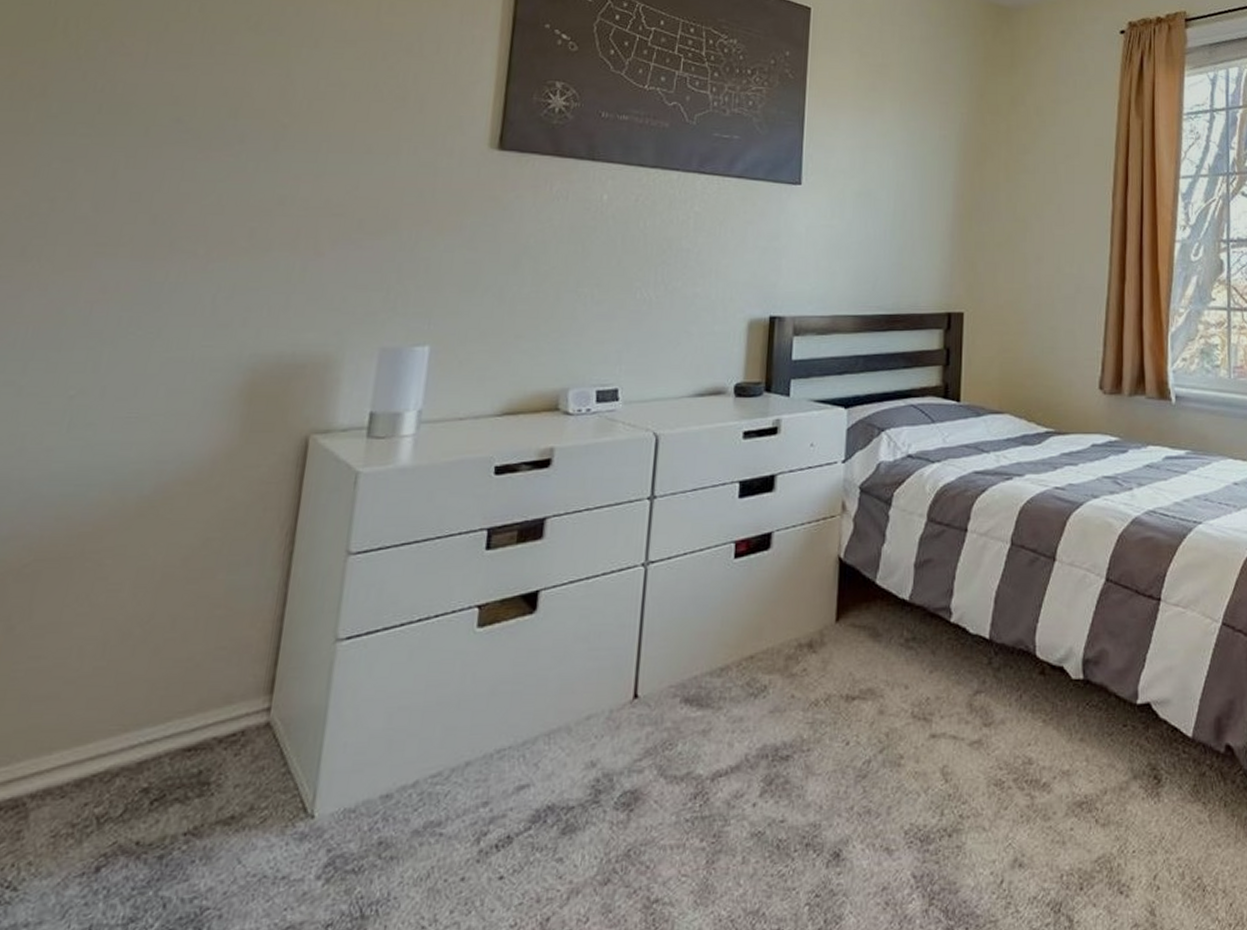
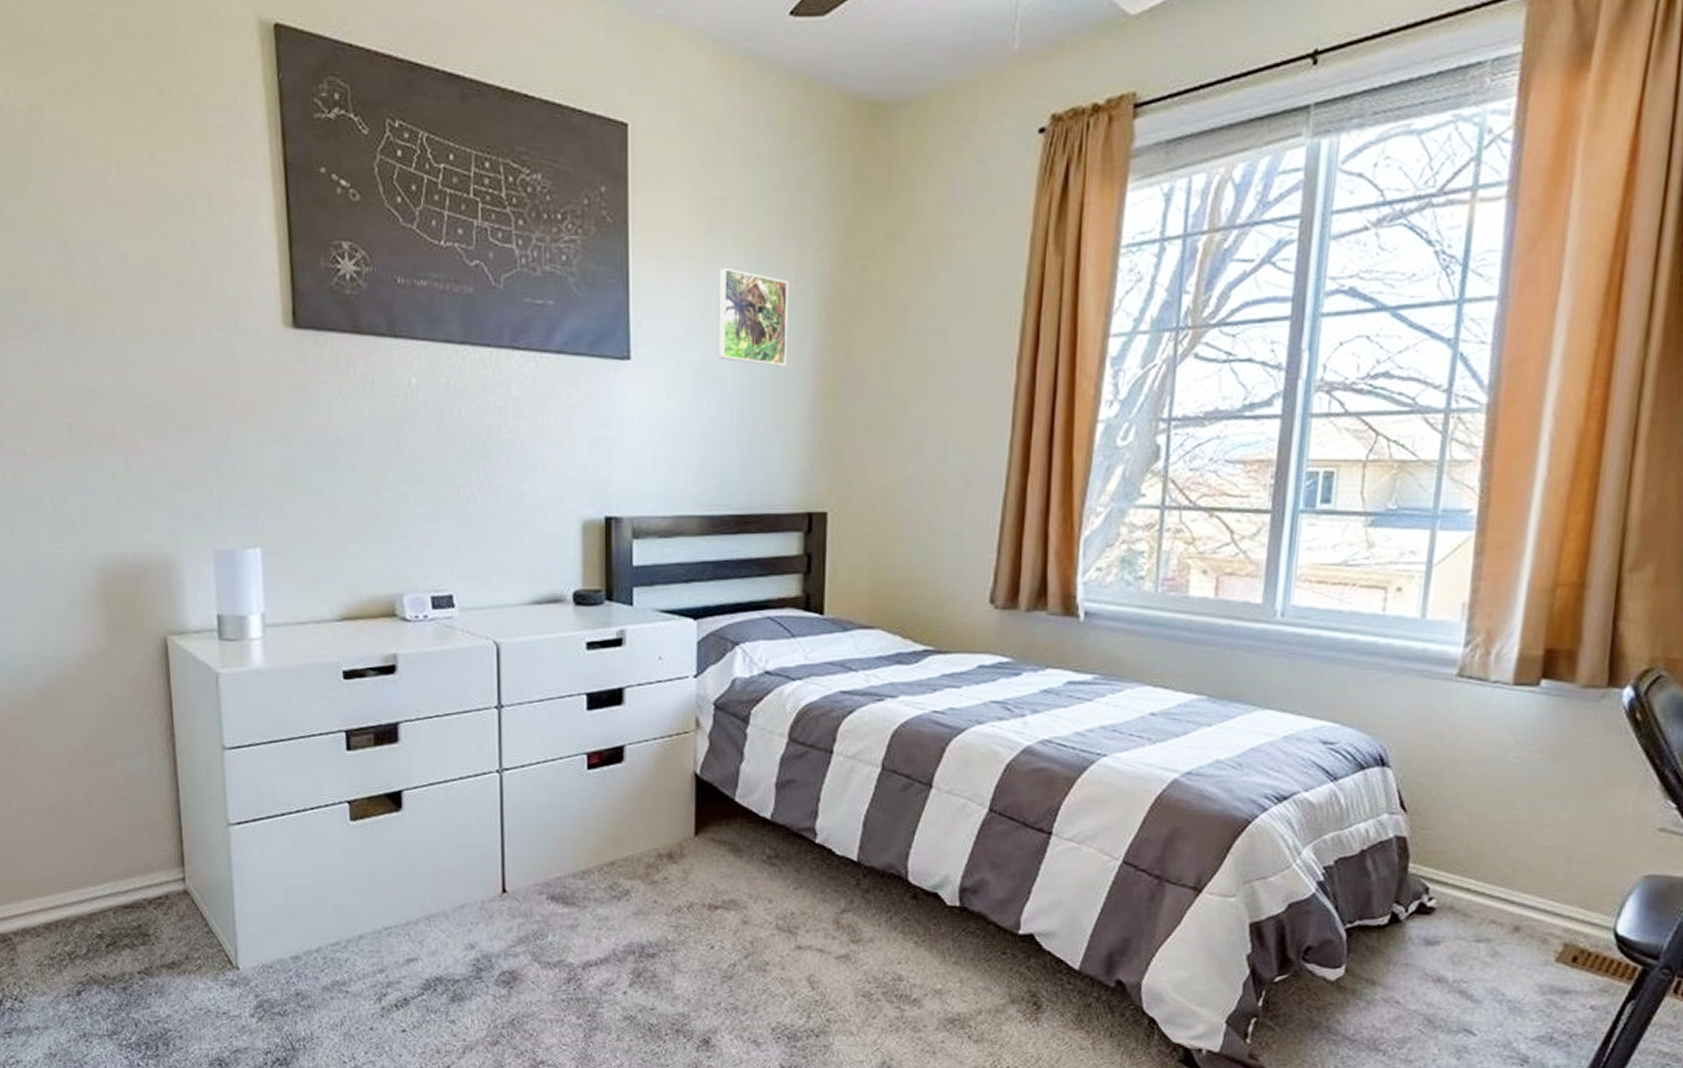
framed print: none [875,116,935,194] -> present [718,267,789,367]

